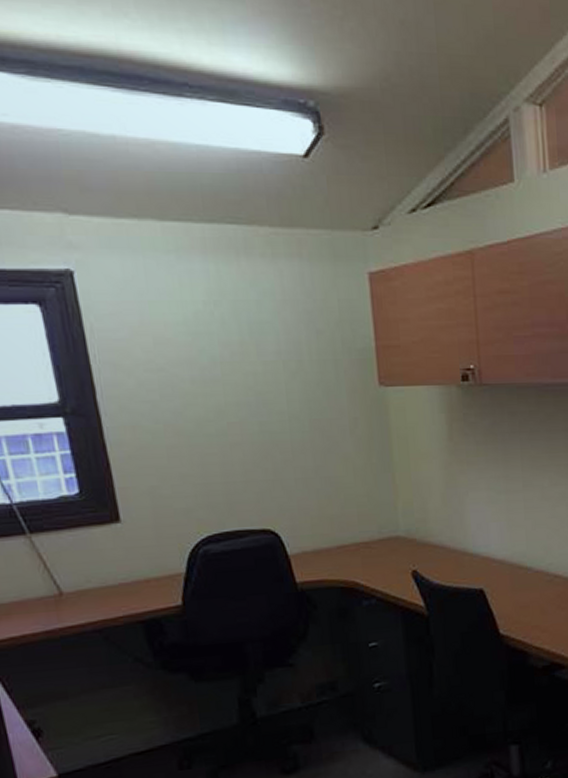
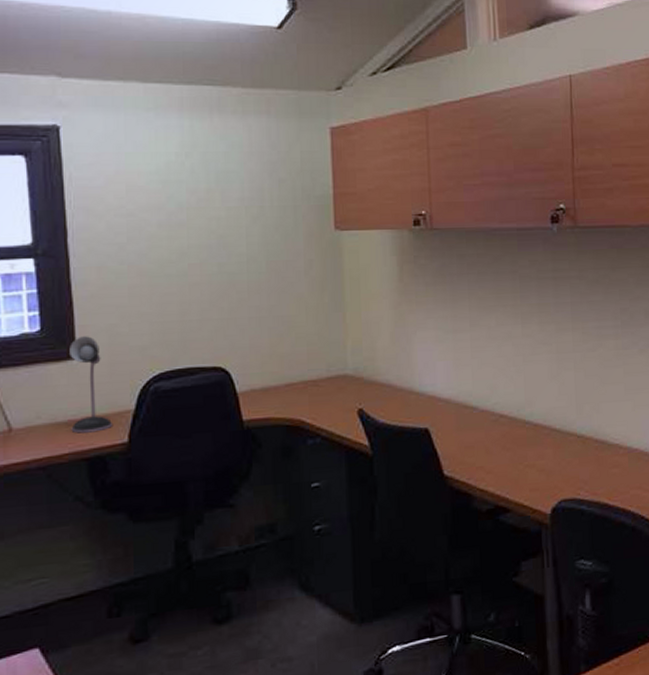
desk lamp: none [111,499,164,597] -> present [69,336,112,434]

